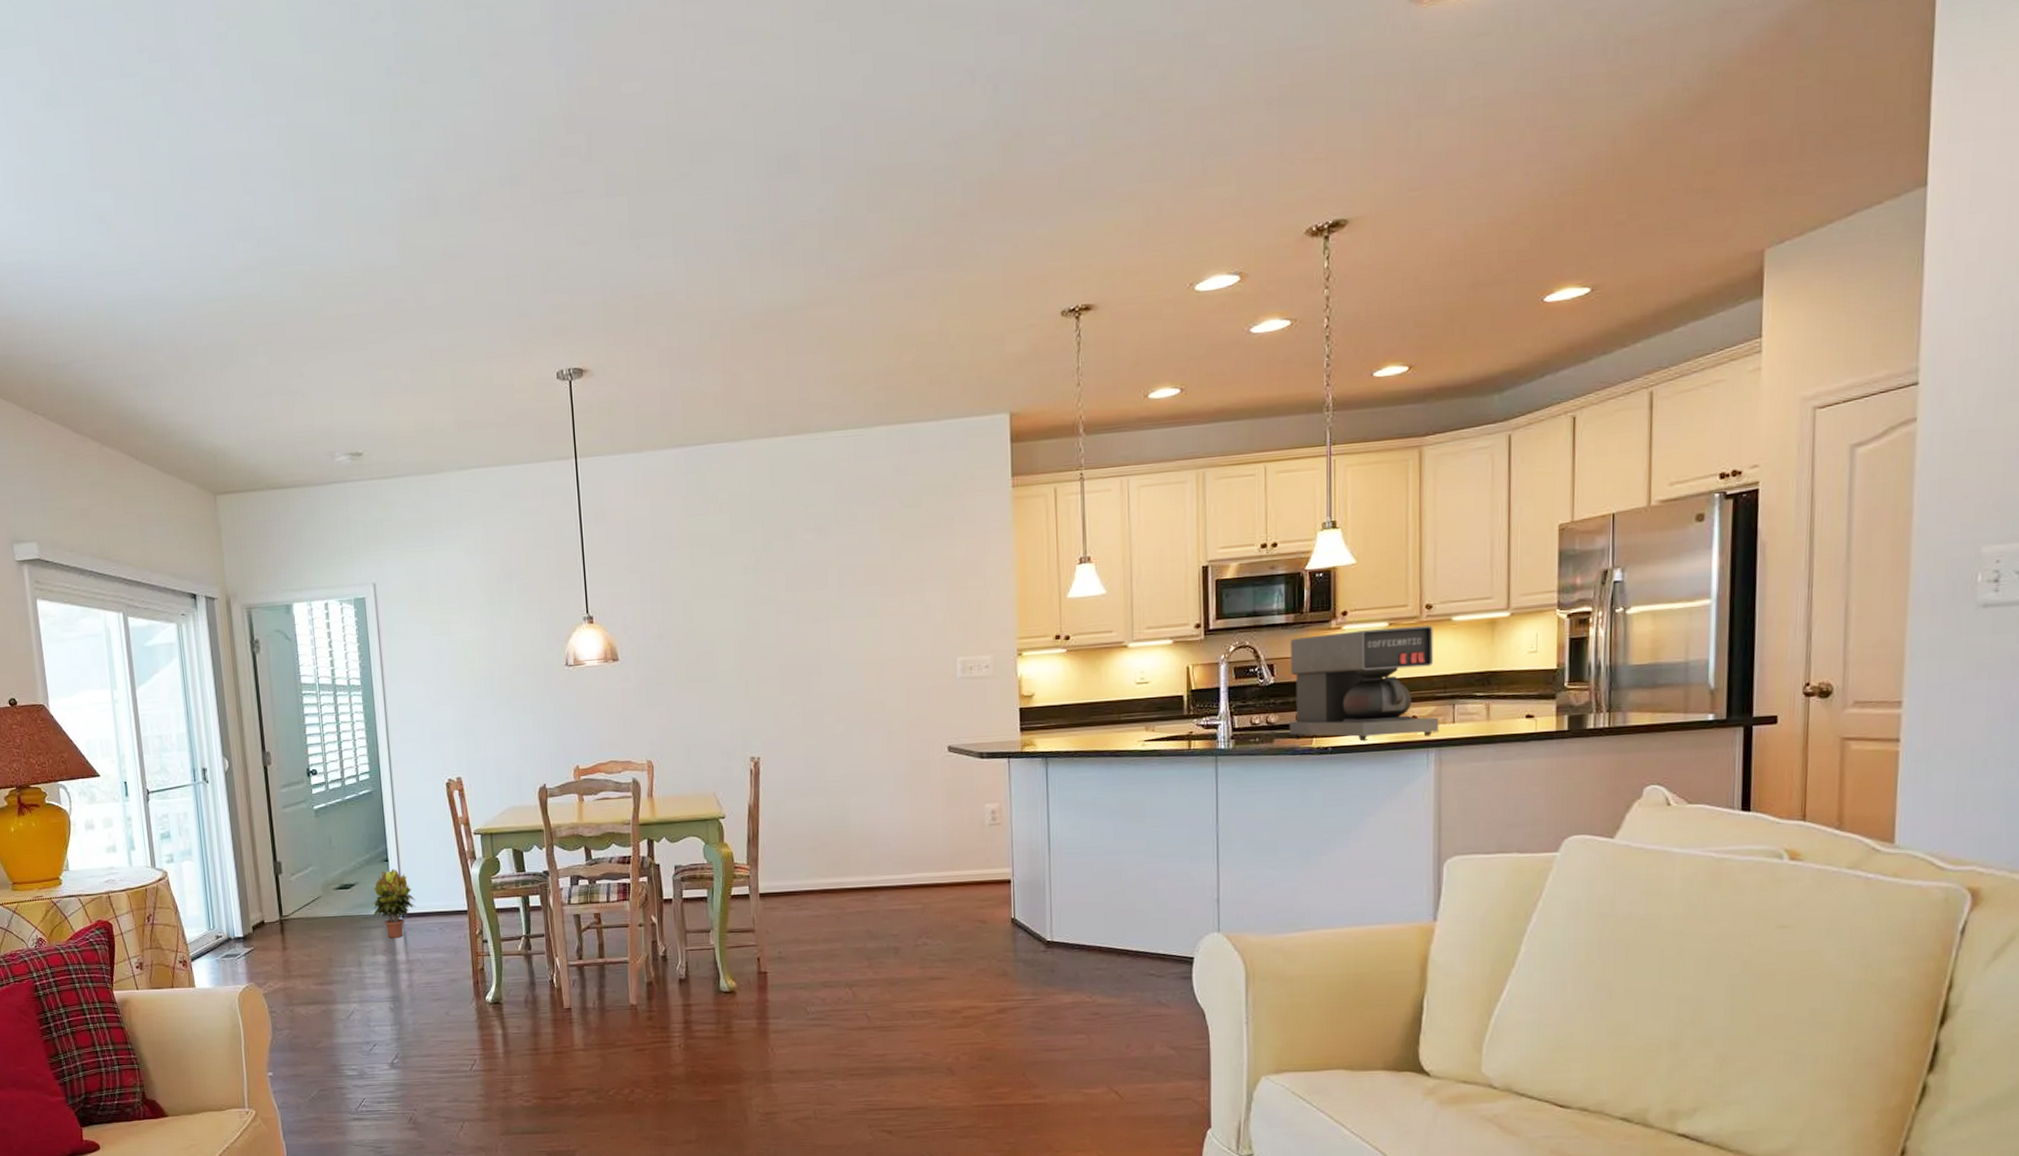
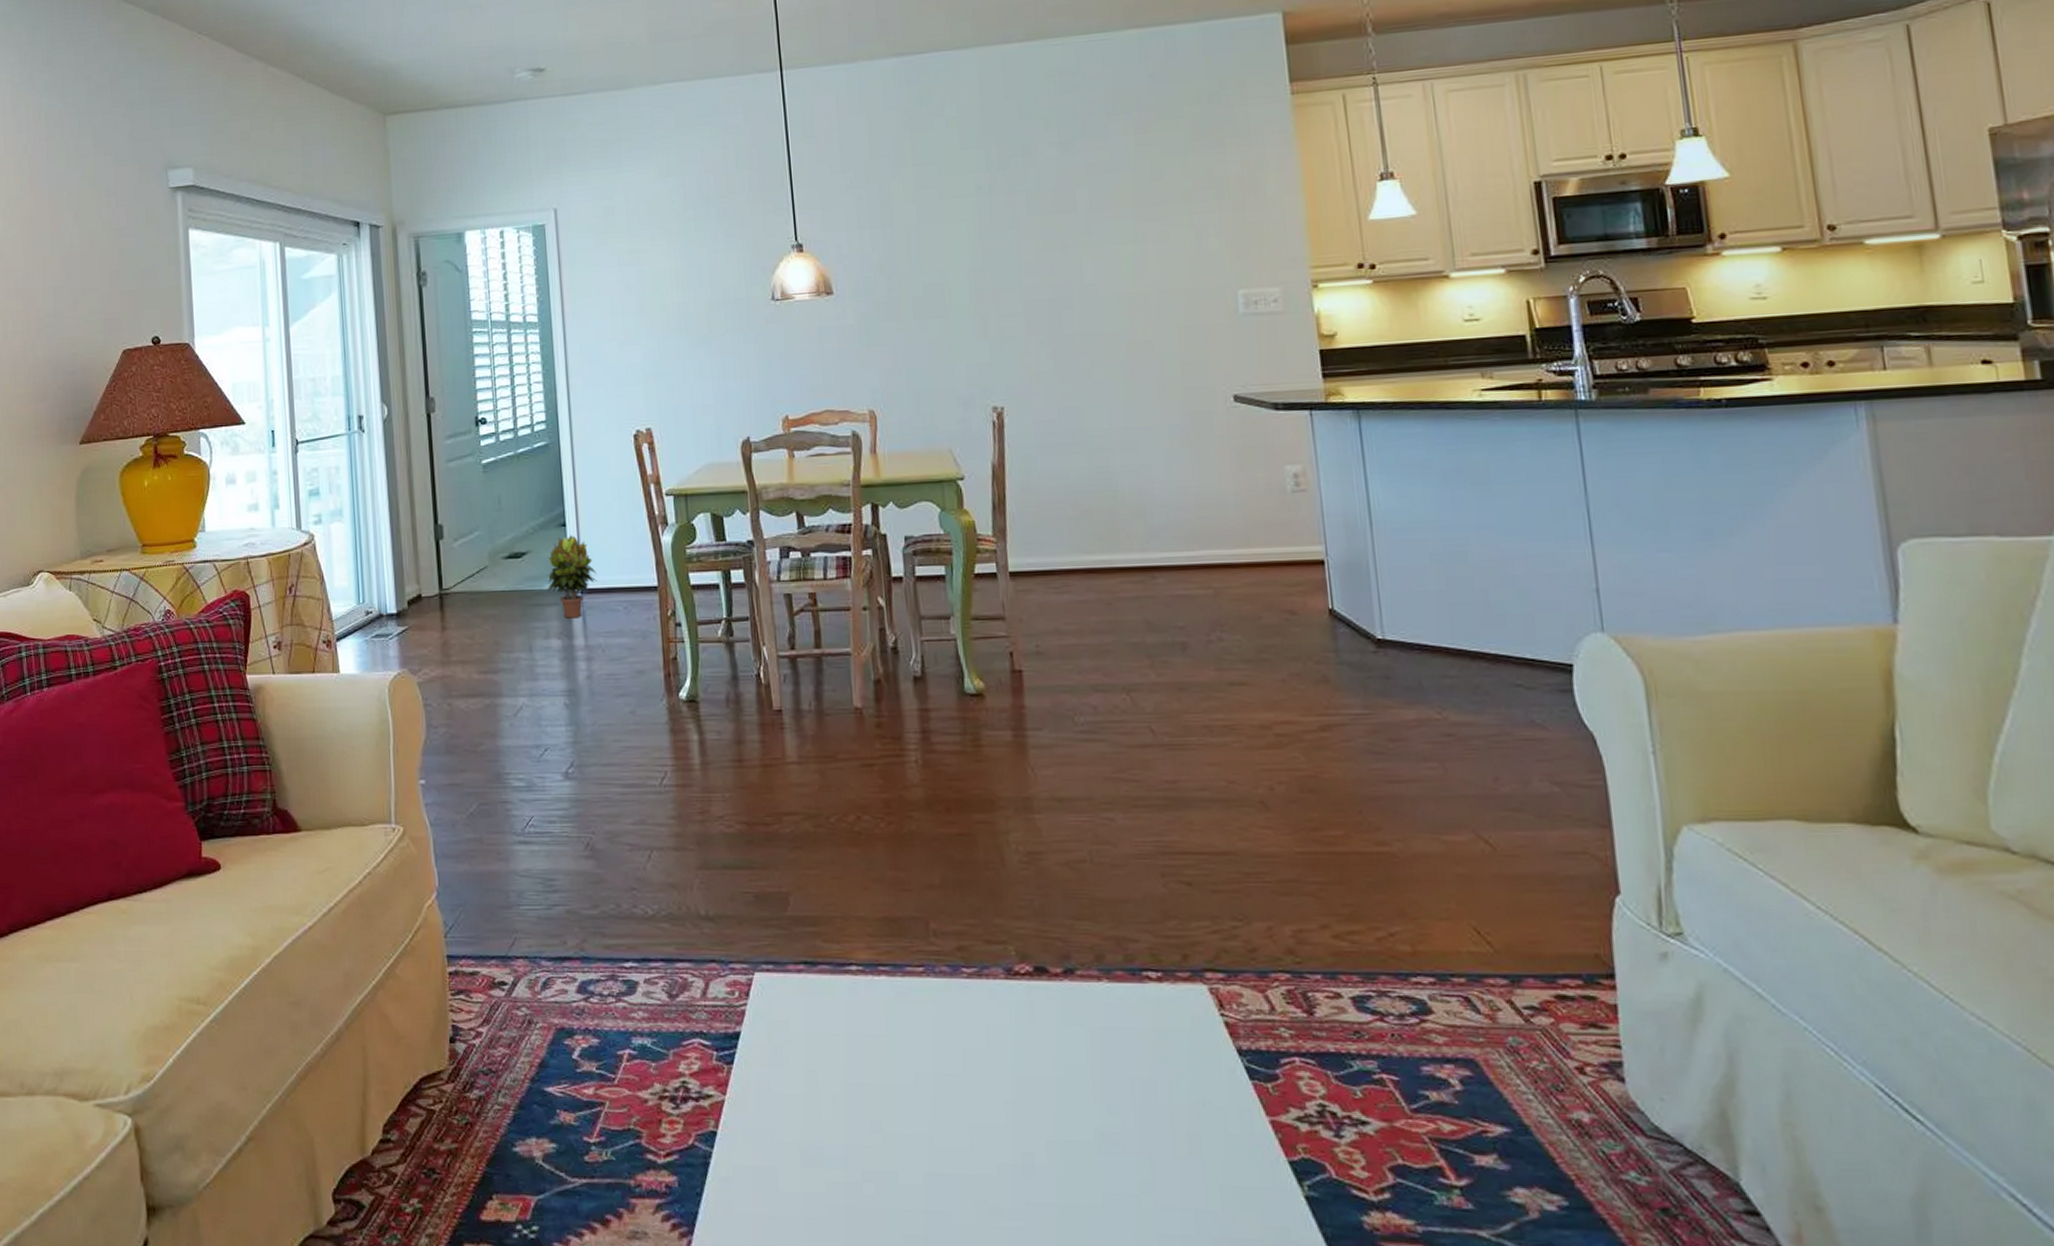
coffee maker: present [1289,626,1439,741] -> none [1656,250,1866,391]

